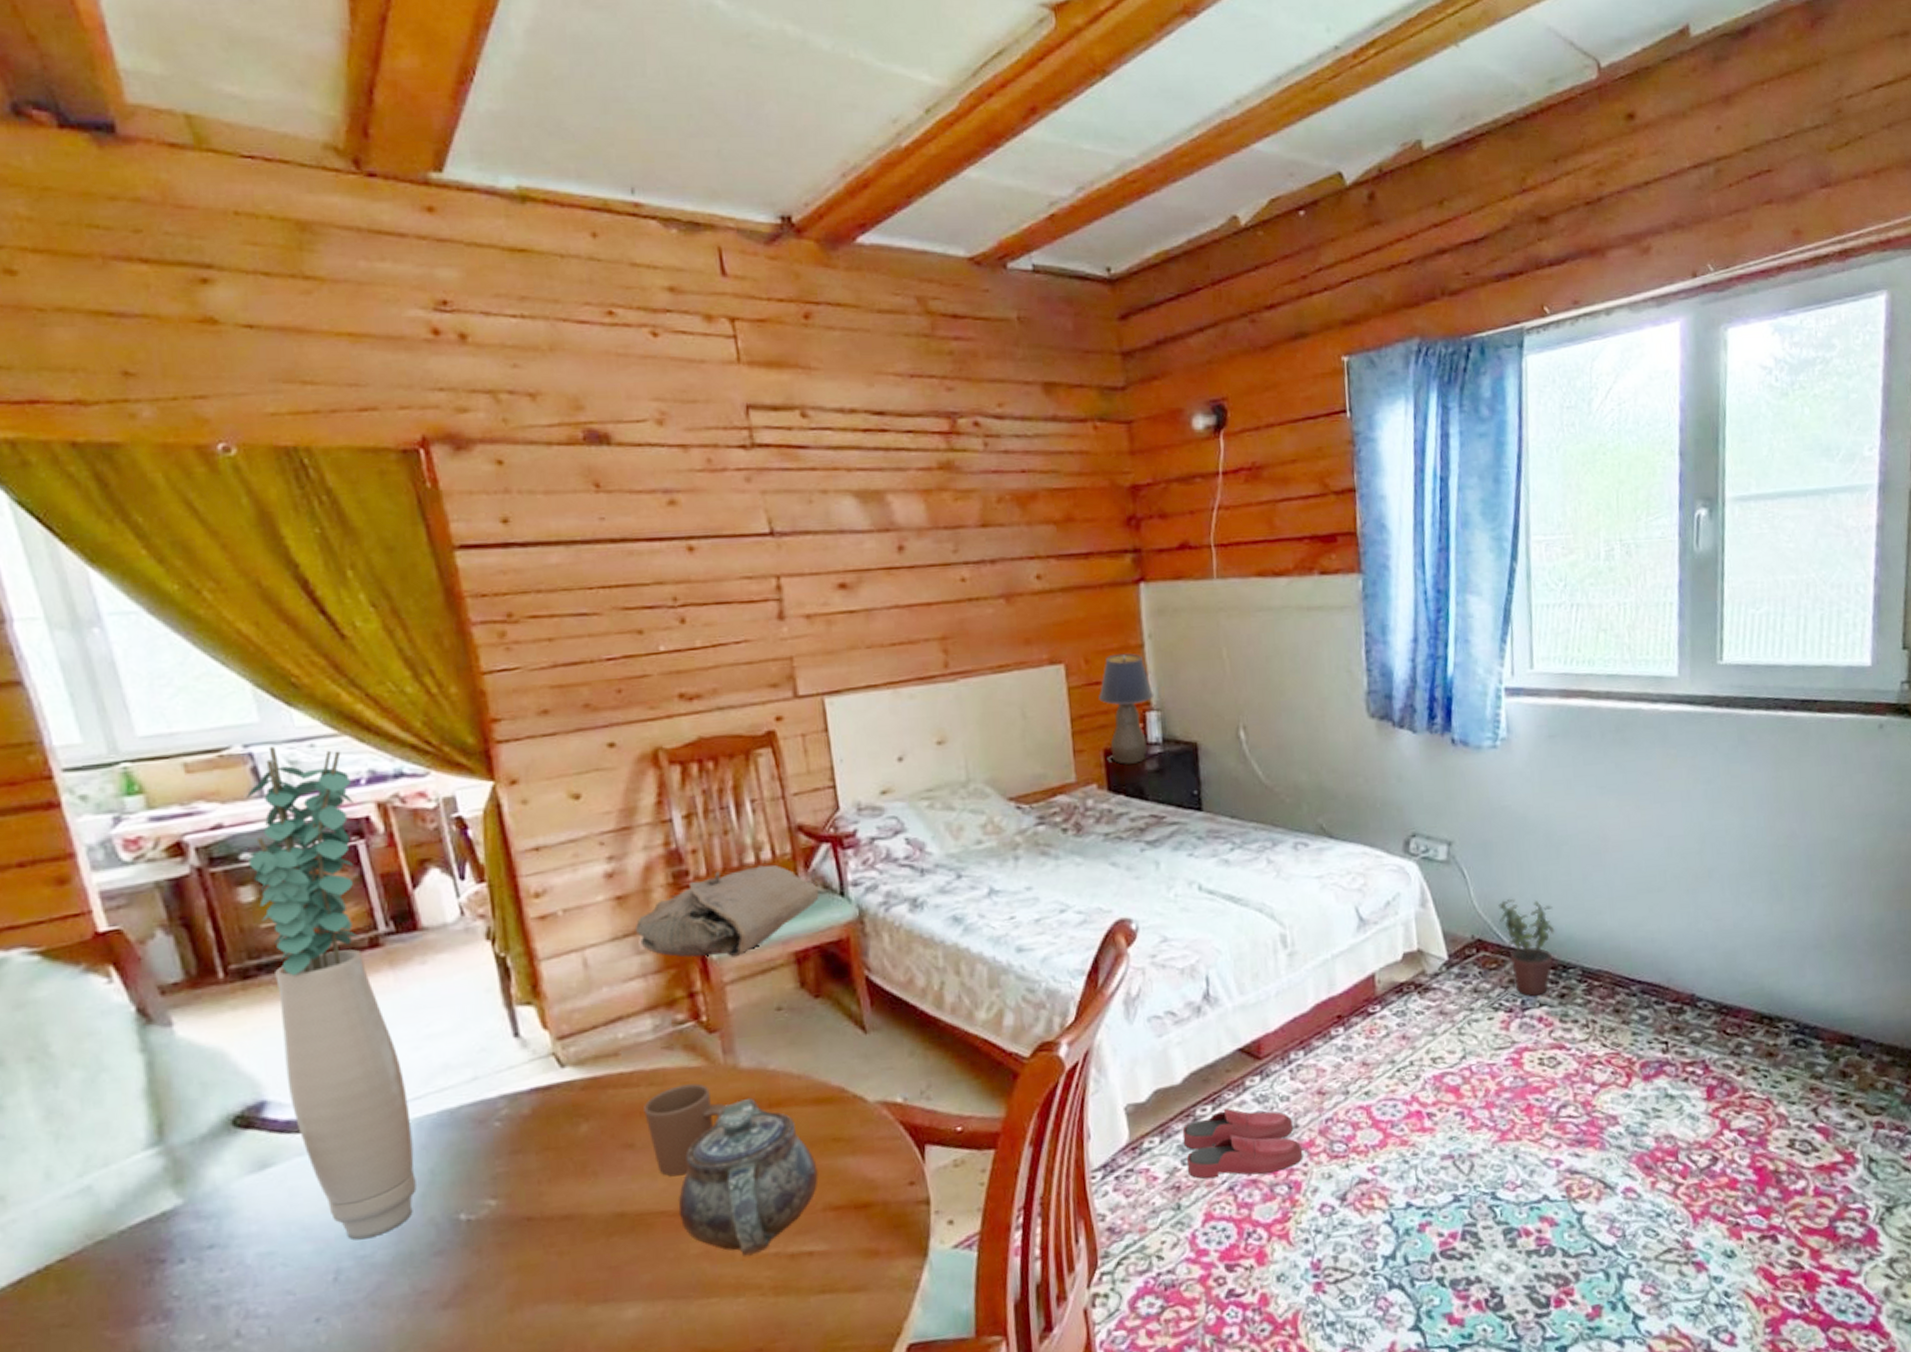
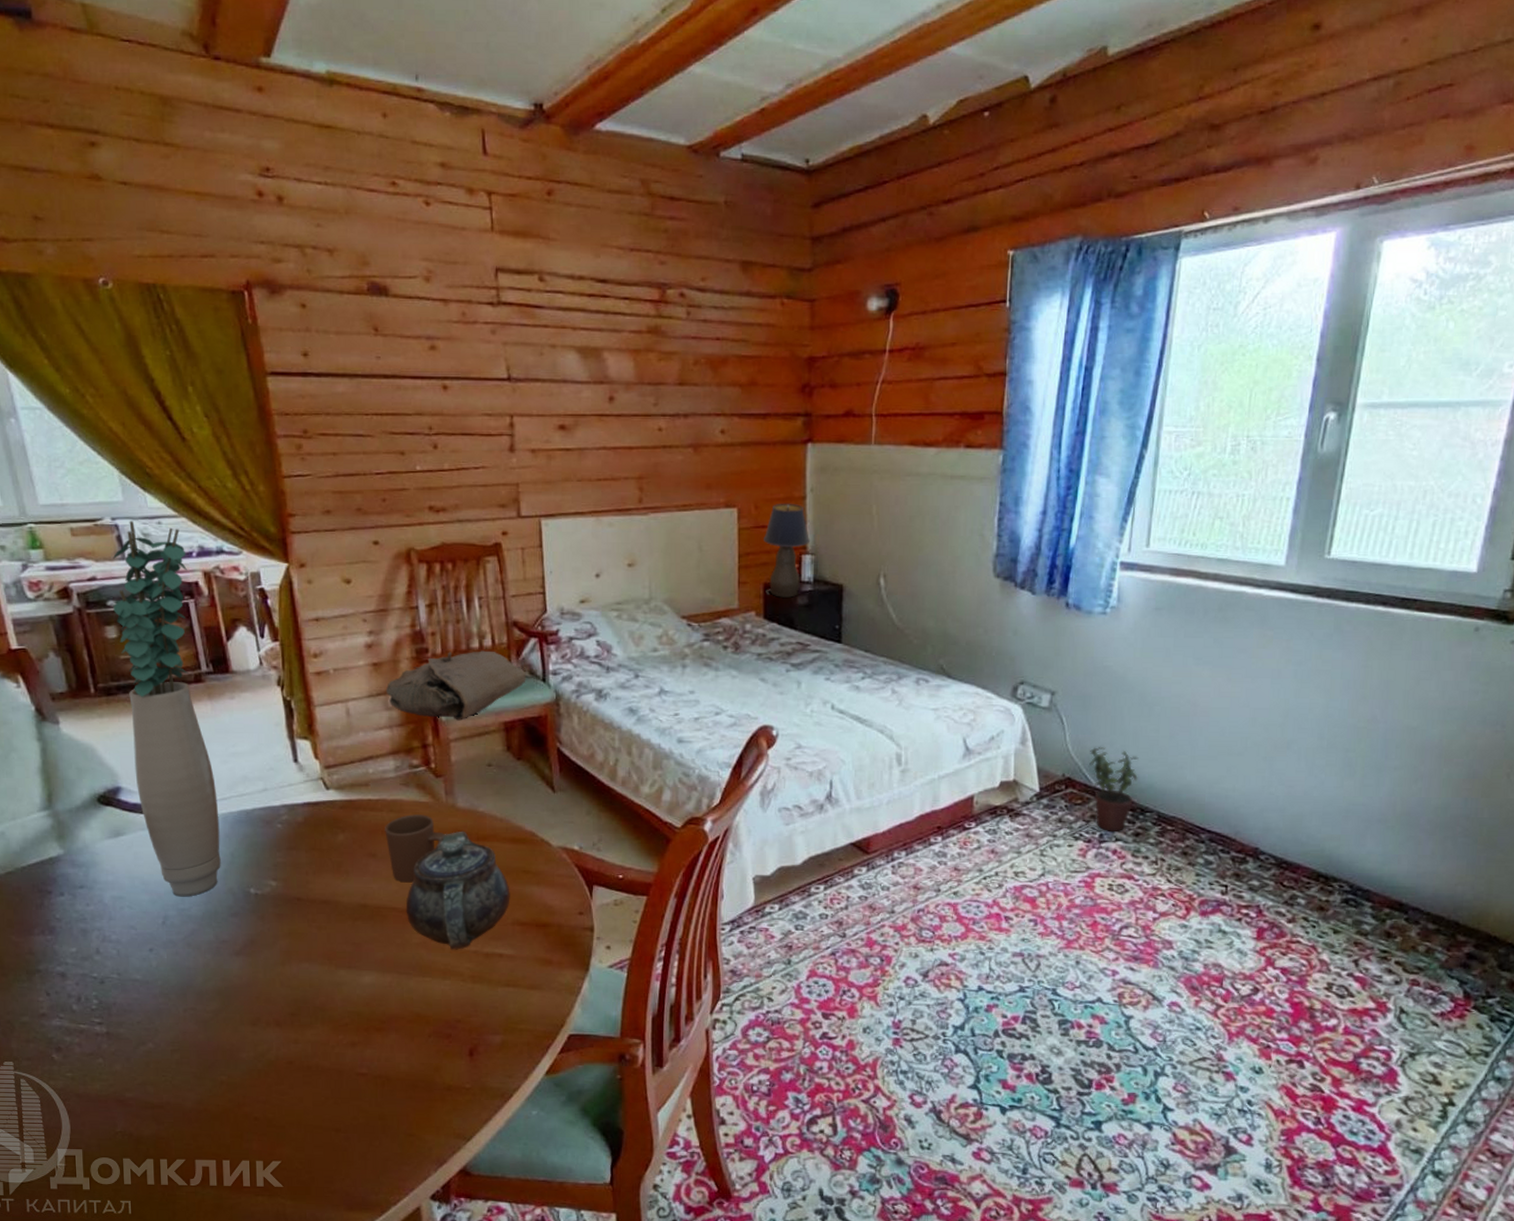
slippers: present [1182,1108,1303,1179] -> none [798,889,896,946]

